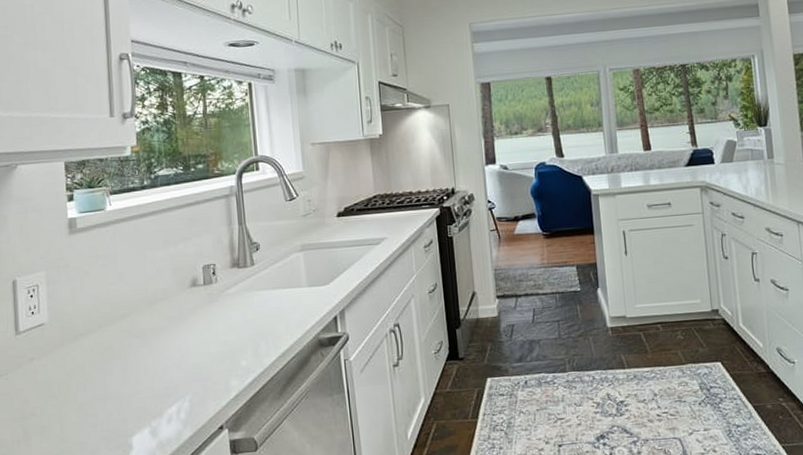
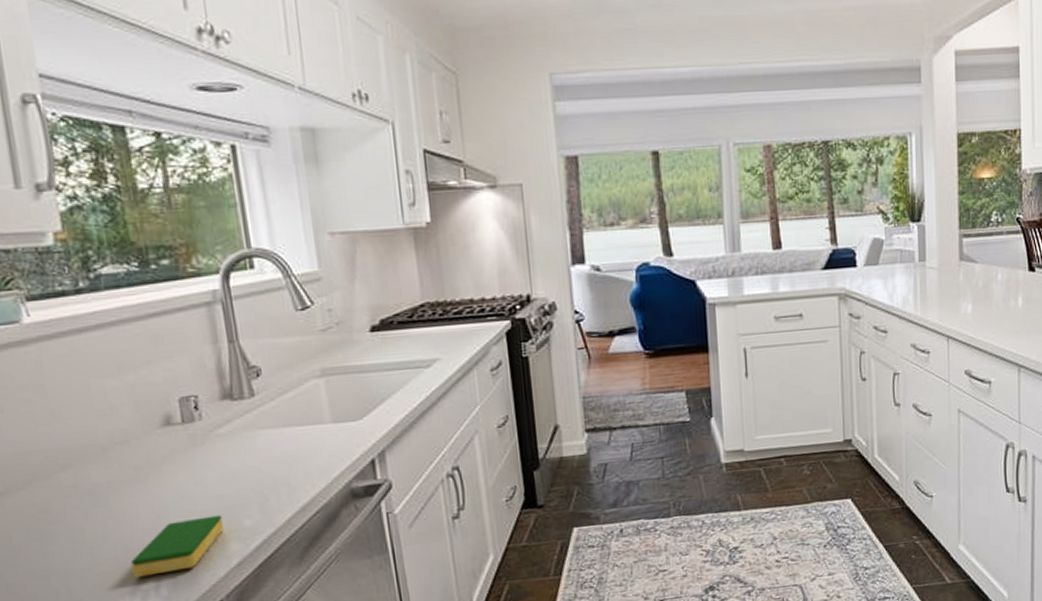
dish sponge: none [162,356,227,404] -> present [130,515,224,578]

